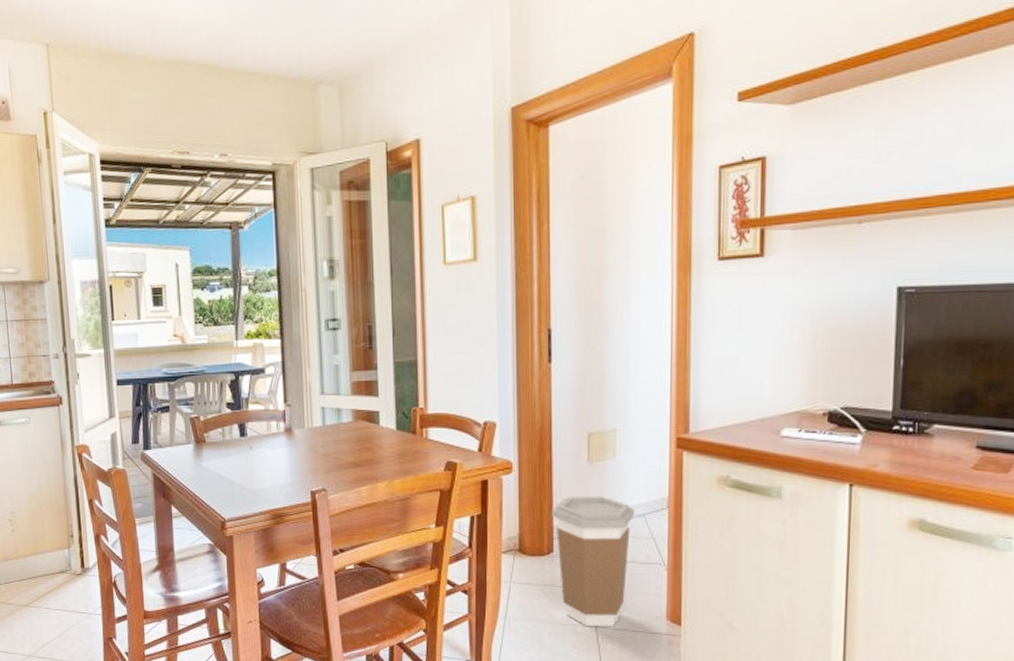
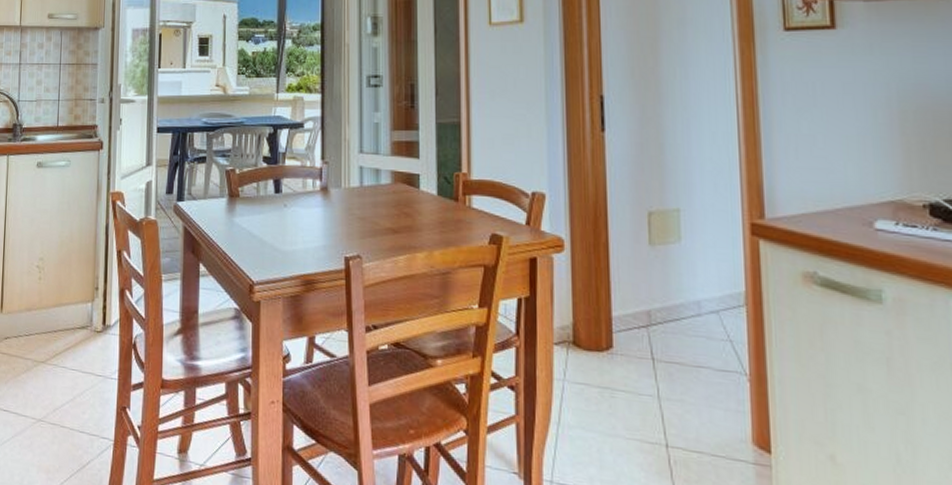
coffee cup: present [552,496,635,627] -> none [610,282,707,447]

